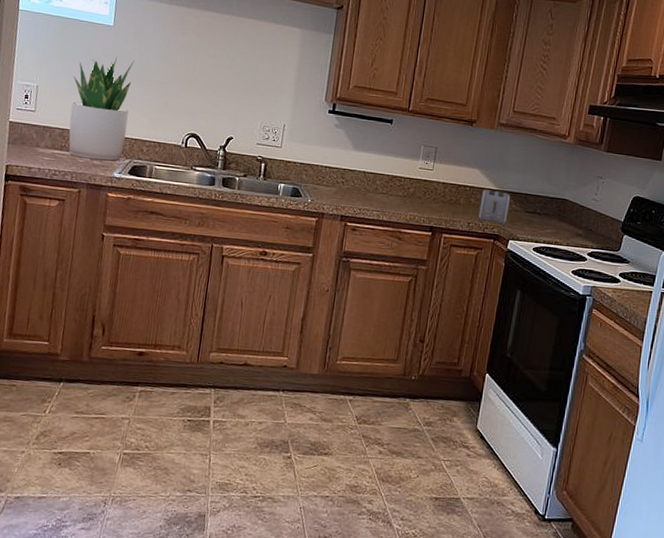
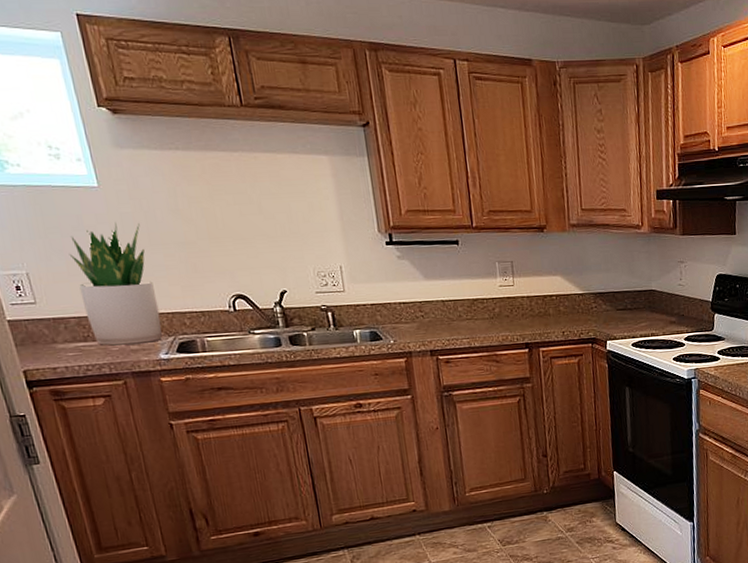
toaster: present [478,189,511,226] -> none [569,294,600,330]

